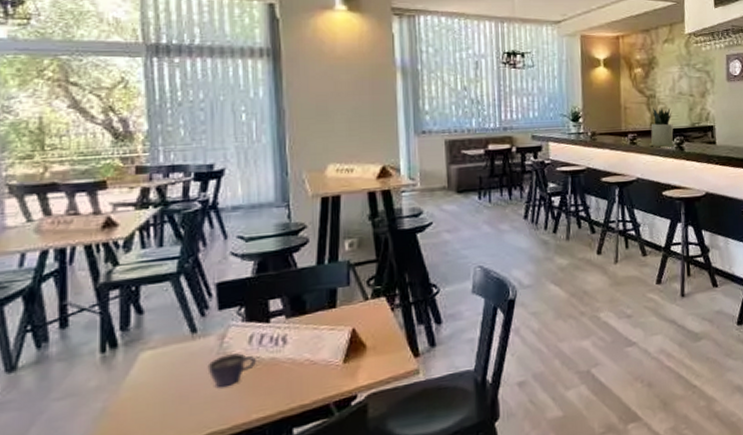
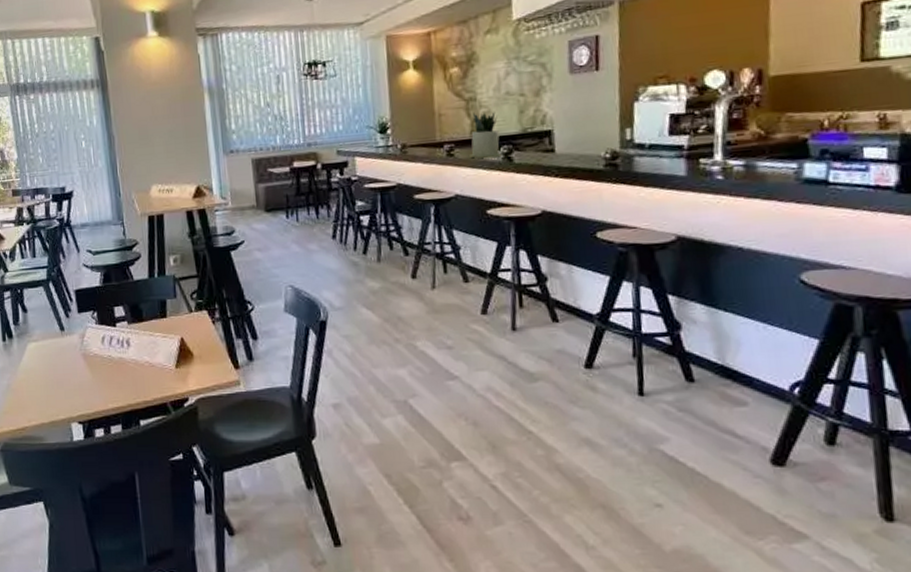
cup: present [207,353,256,388] -> none [74,350,108,379]

